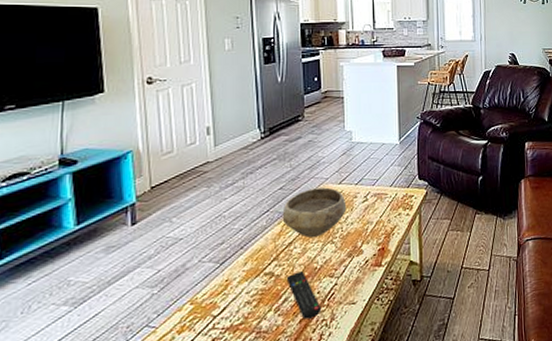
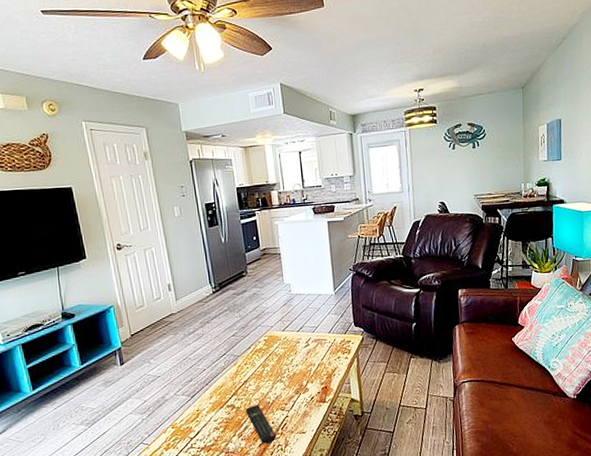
bowl: present [282,187,347,238] -> none [237,334,292,378]

